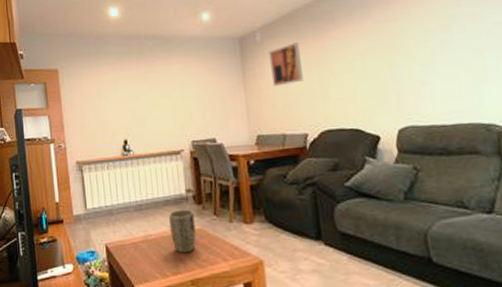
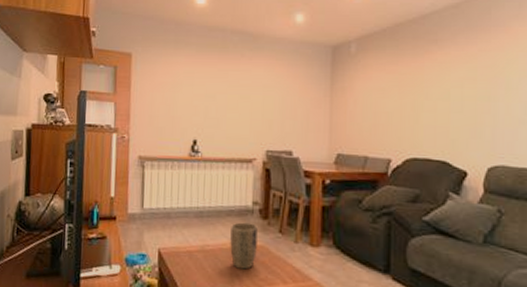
wall art: present [269,42,303,87] -> none [361,60,395,105]

